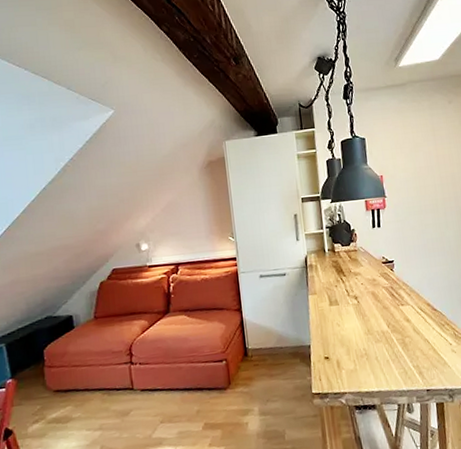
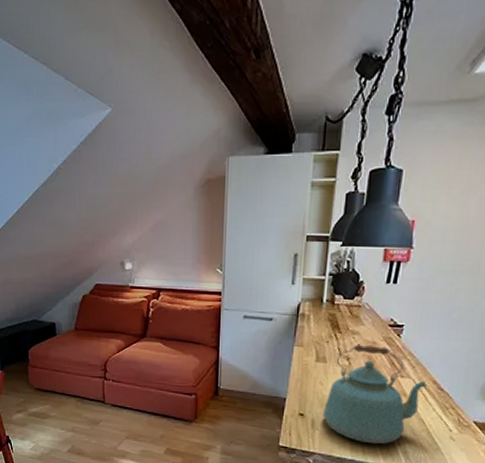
kettle: none [345,281,423,372] -> present [323,344,426,445]

